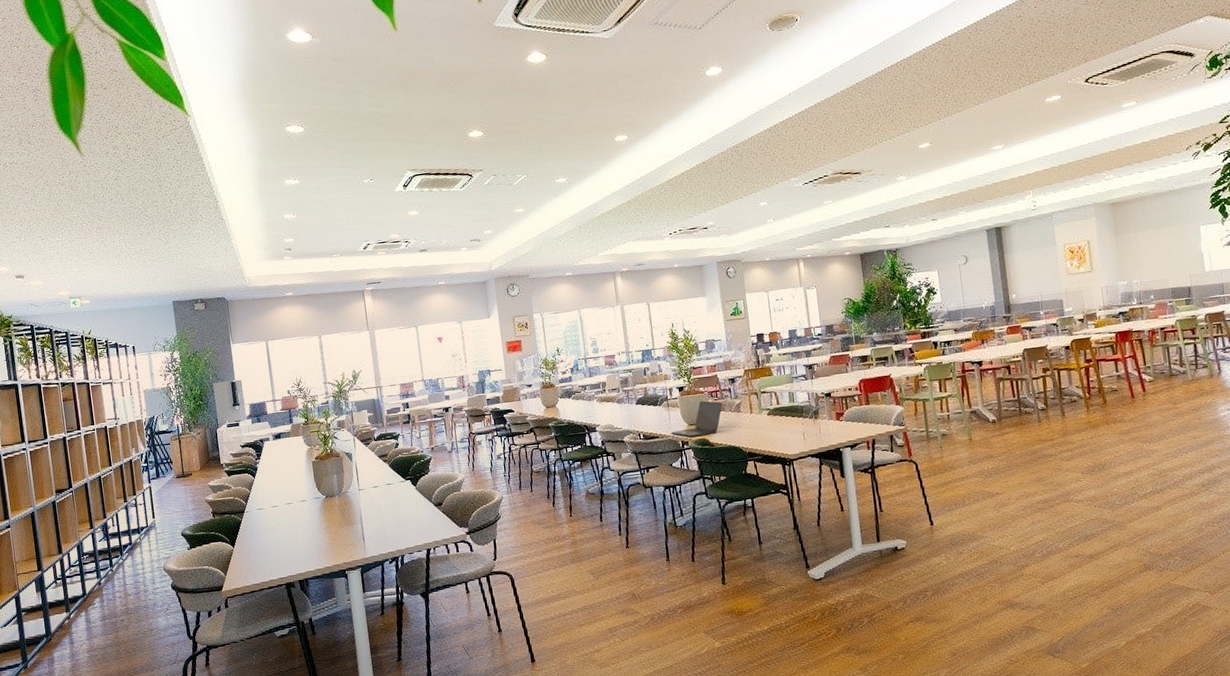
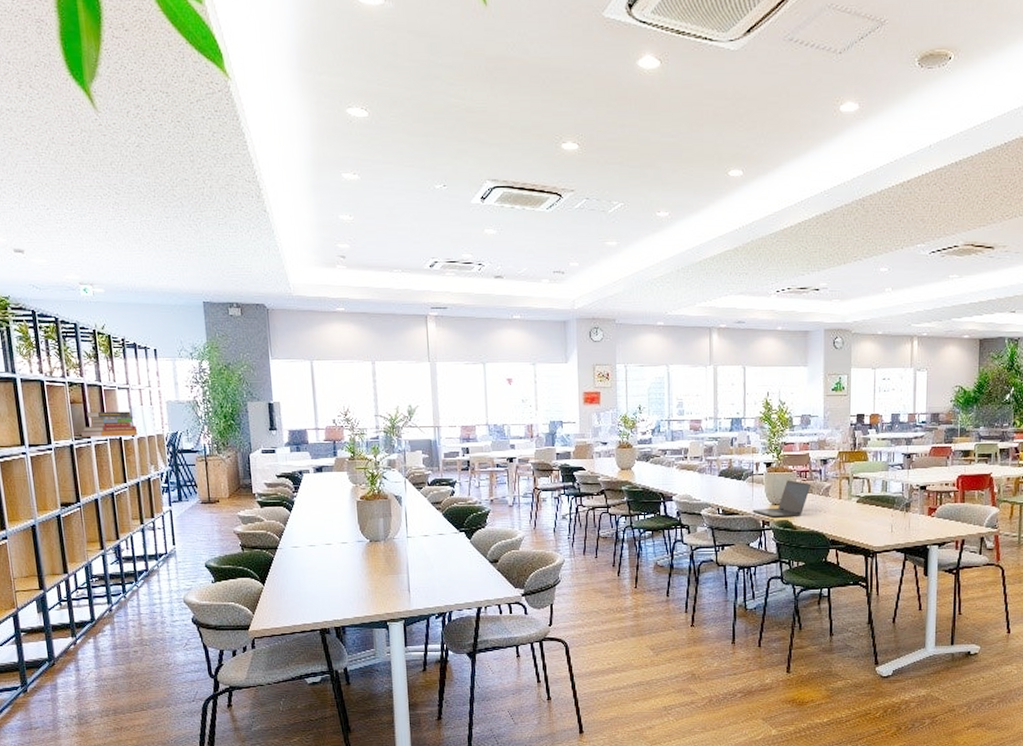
books: none [72,402,121,430] -> present [81,411,138,437]

